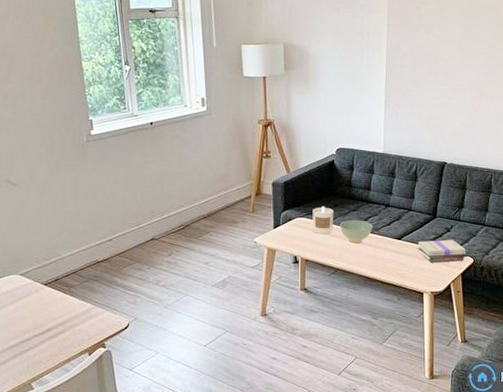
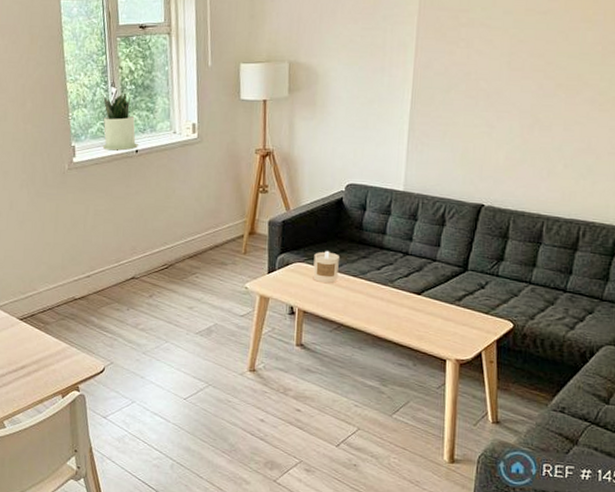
planter: none [117,71,154,123] -> present [102,94,139,151]
bowl: present [340,220,374,243] -> none [346,268,388,296]
books: present [417,240,468,263] -> none [440,298,506,326]

